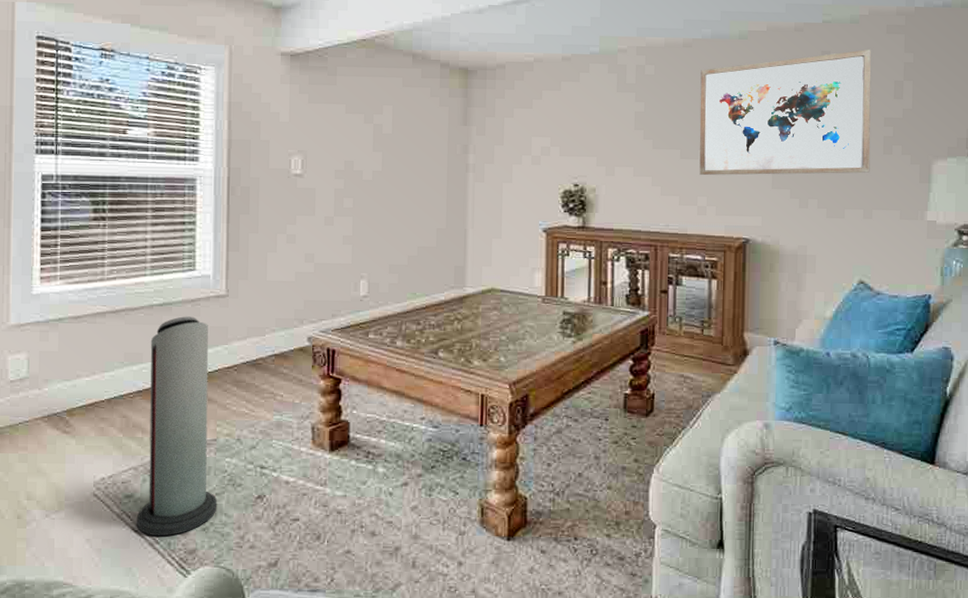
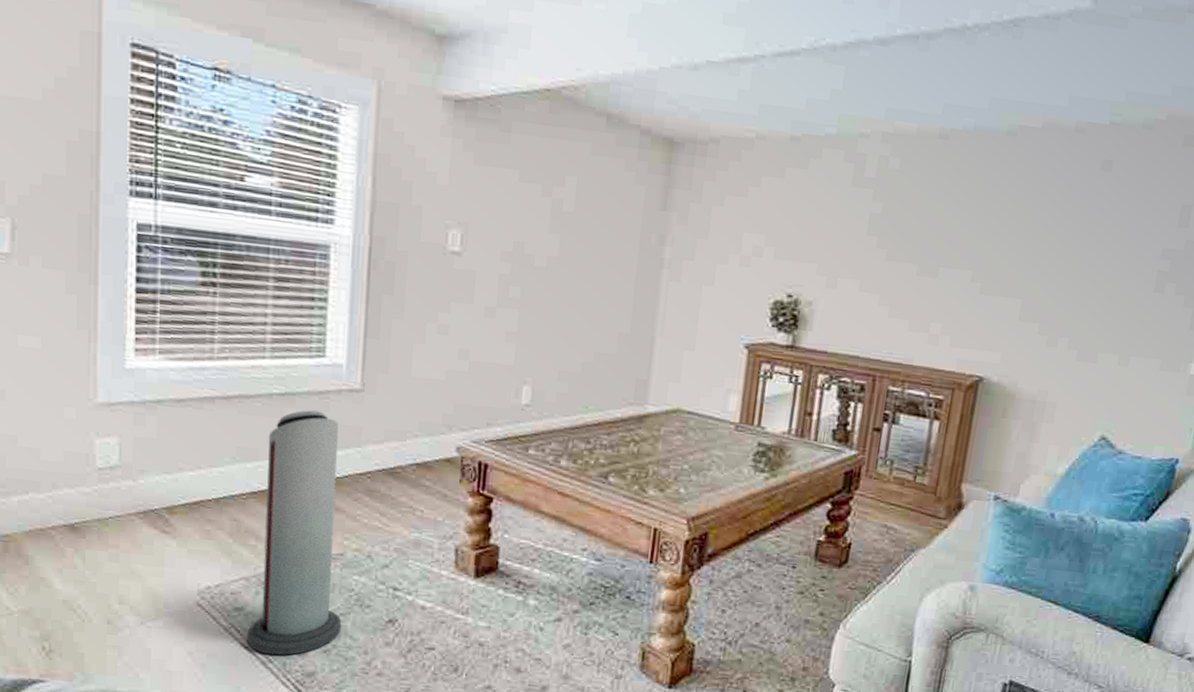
wall art: present [699,50,872,175] -> none [936,162,1161,312]

